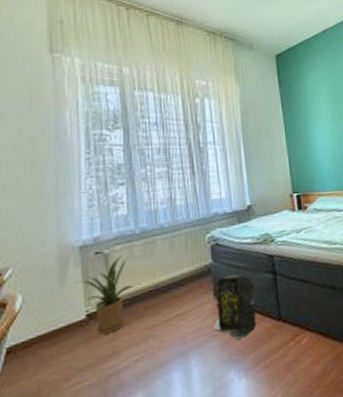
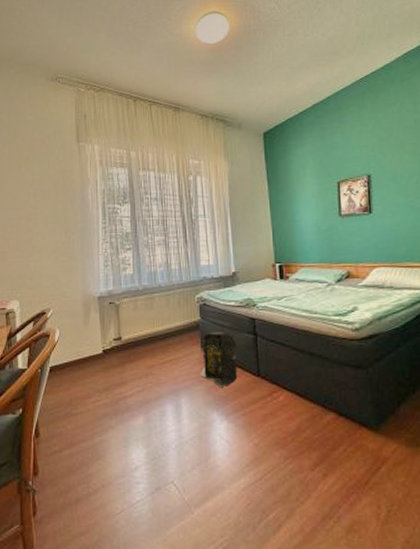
house plant: present [76,256,133,335] -> none [96,307,137,367]

